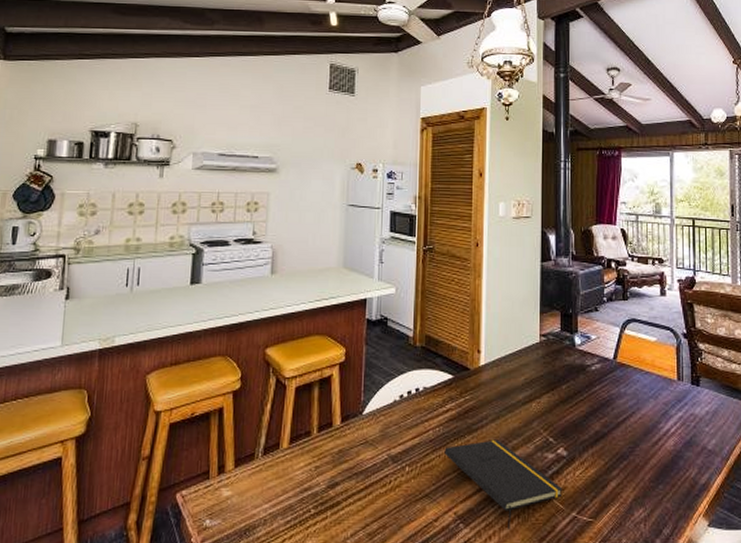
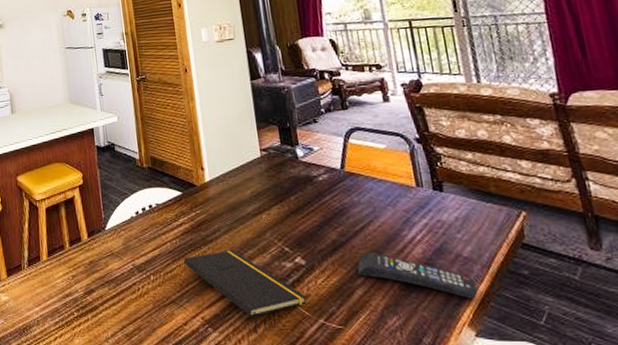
remote control: none [614,444,715,490] -> present [357,252,478,299]

